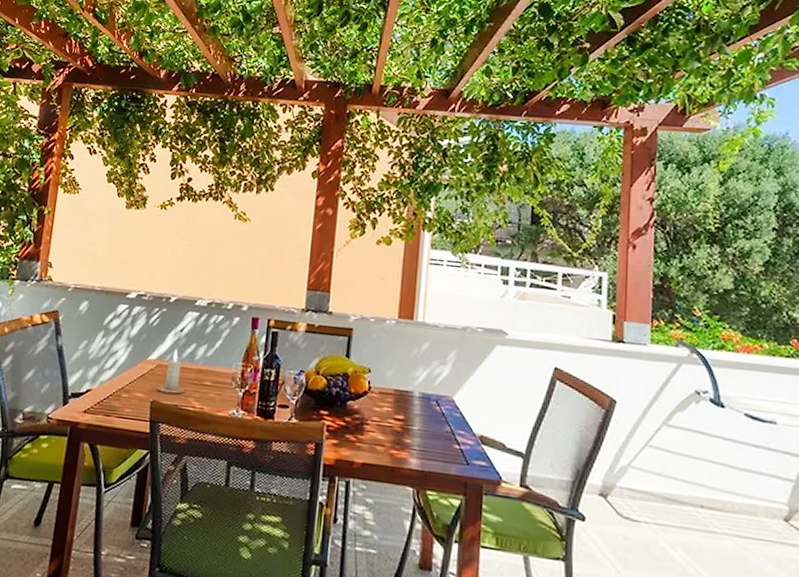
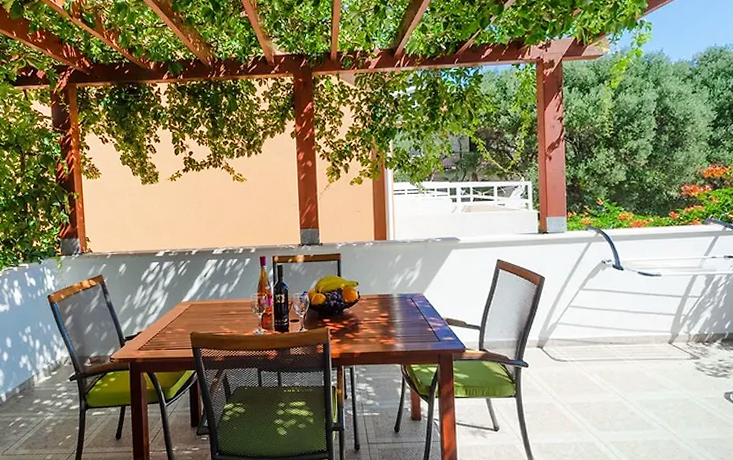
candle: present [157,350,186,394] -> none [193,291,217,325]

